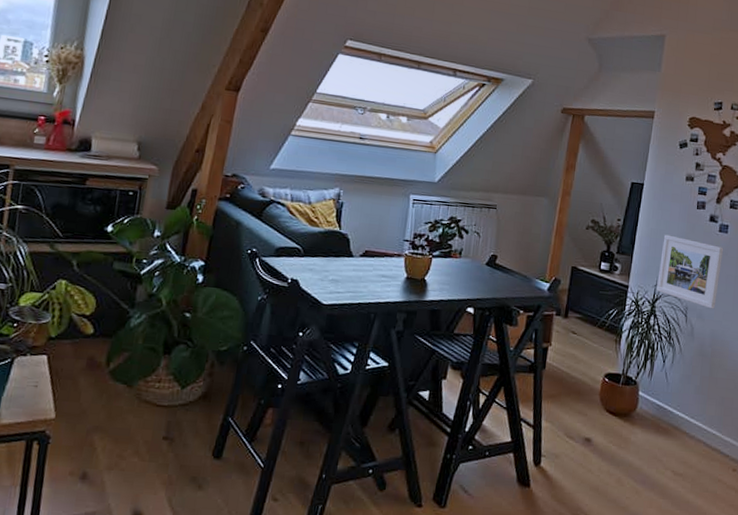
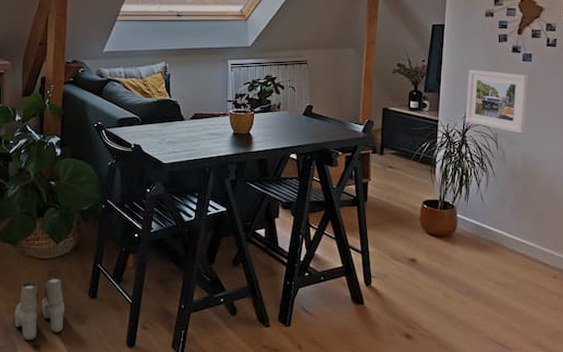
boots: none [114,427,182,506] -> present [14,276,65,340]

